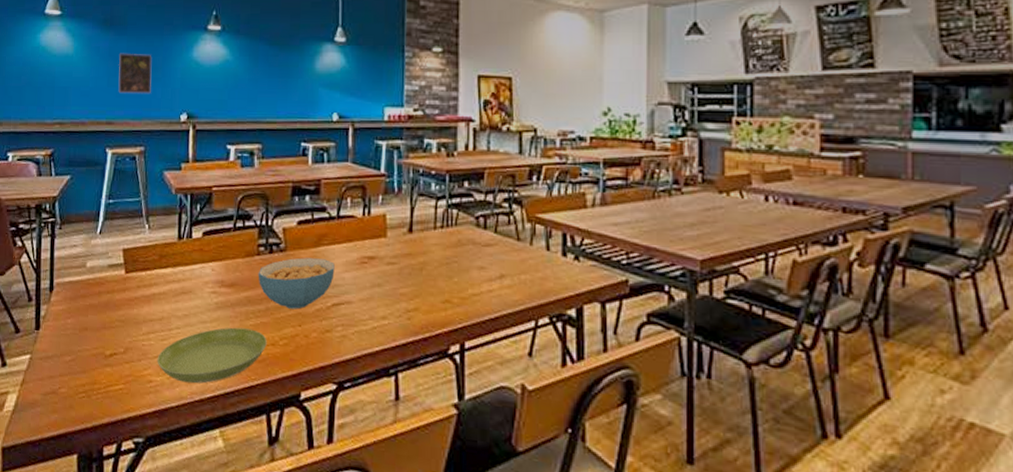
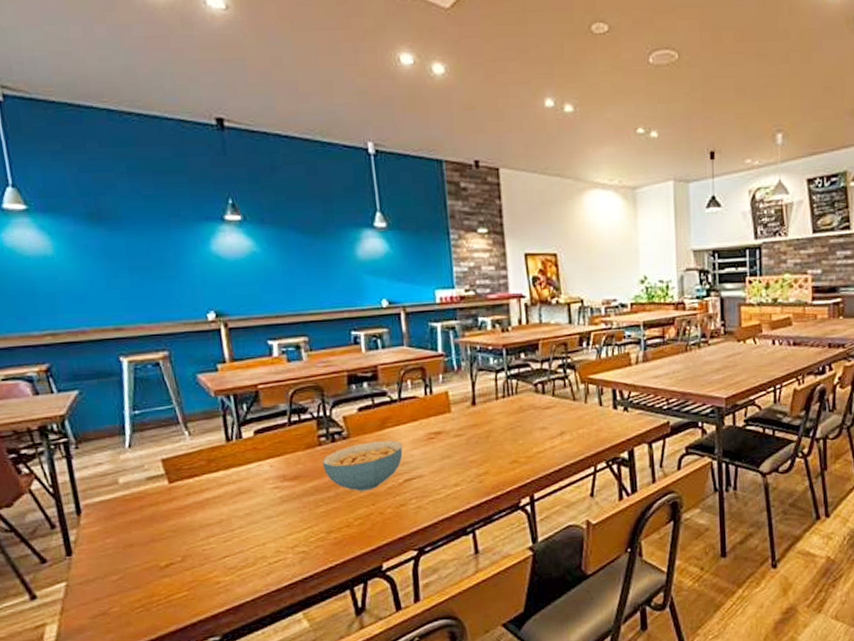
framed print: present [118,53,152,93] -> none [117,250,166,295]
saucer: present [157,327,267,384] -> none [221,515,341,577]

